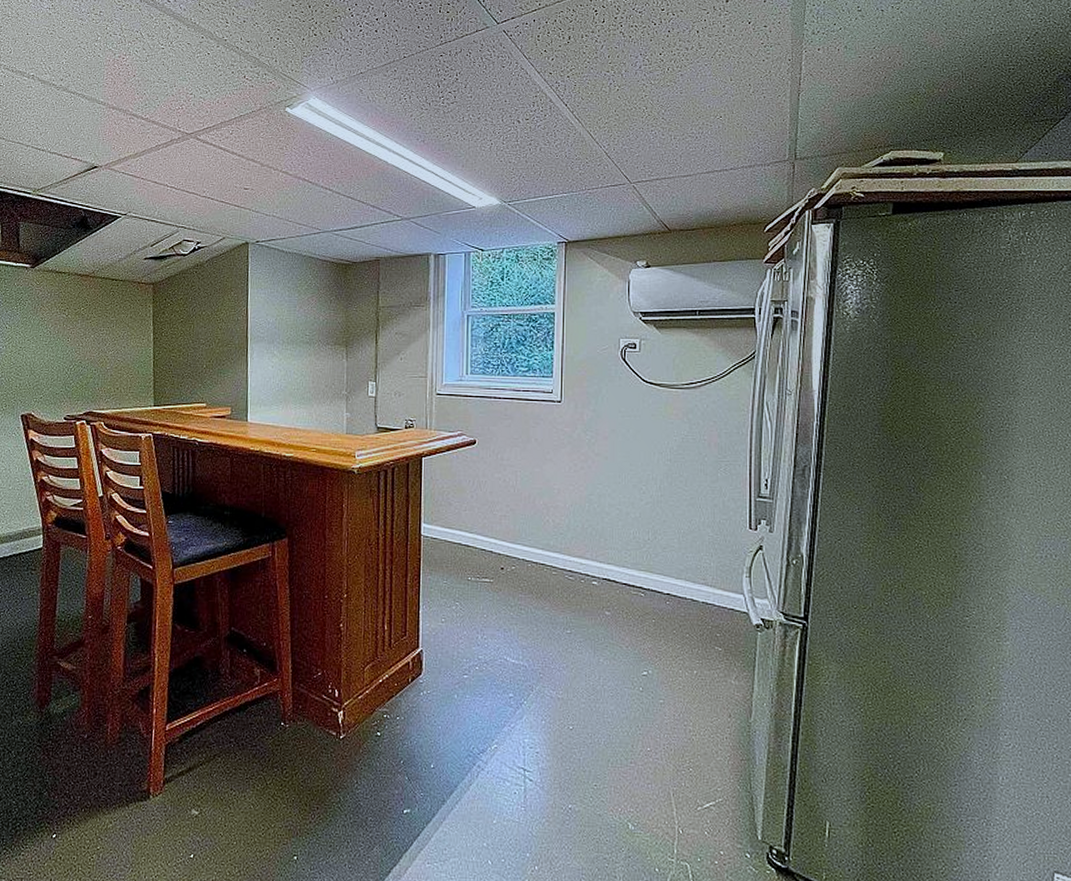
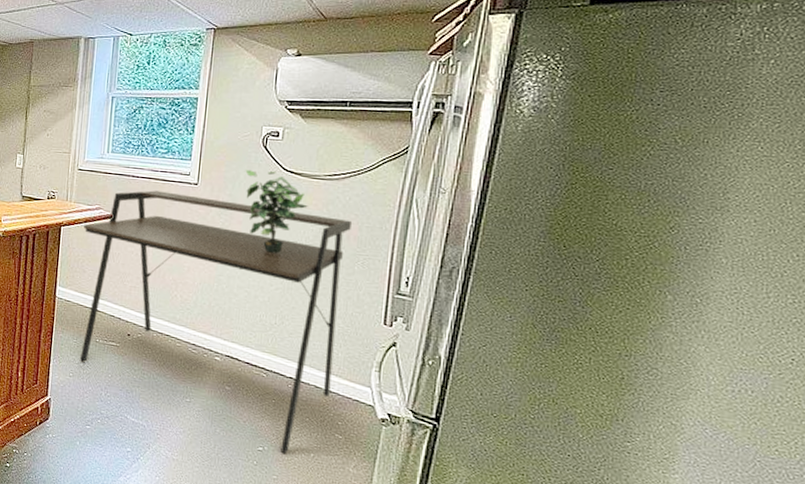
desk: none [446,411,711,674] -> present [80,190,351,453]
potted plant: none [607,382,669,467] -> present [245,169,308,254]

